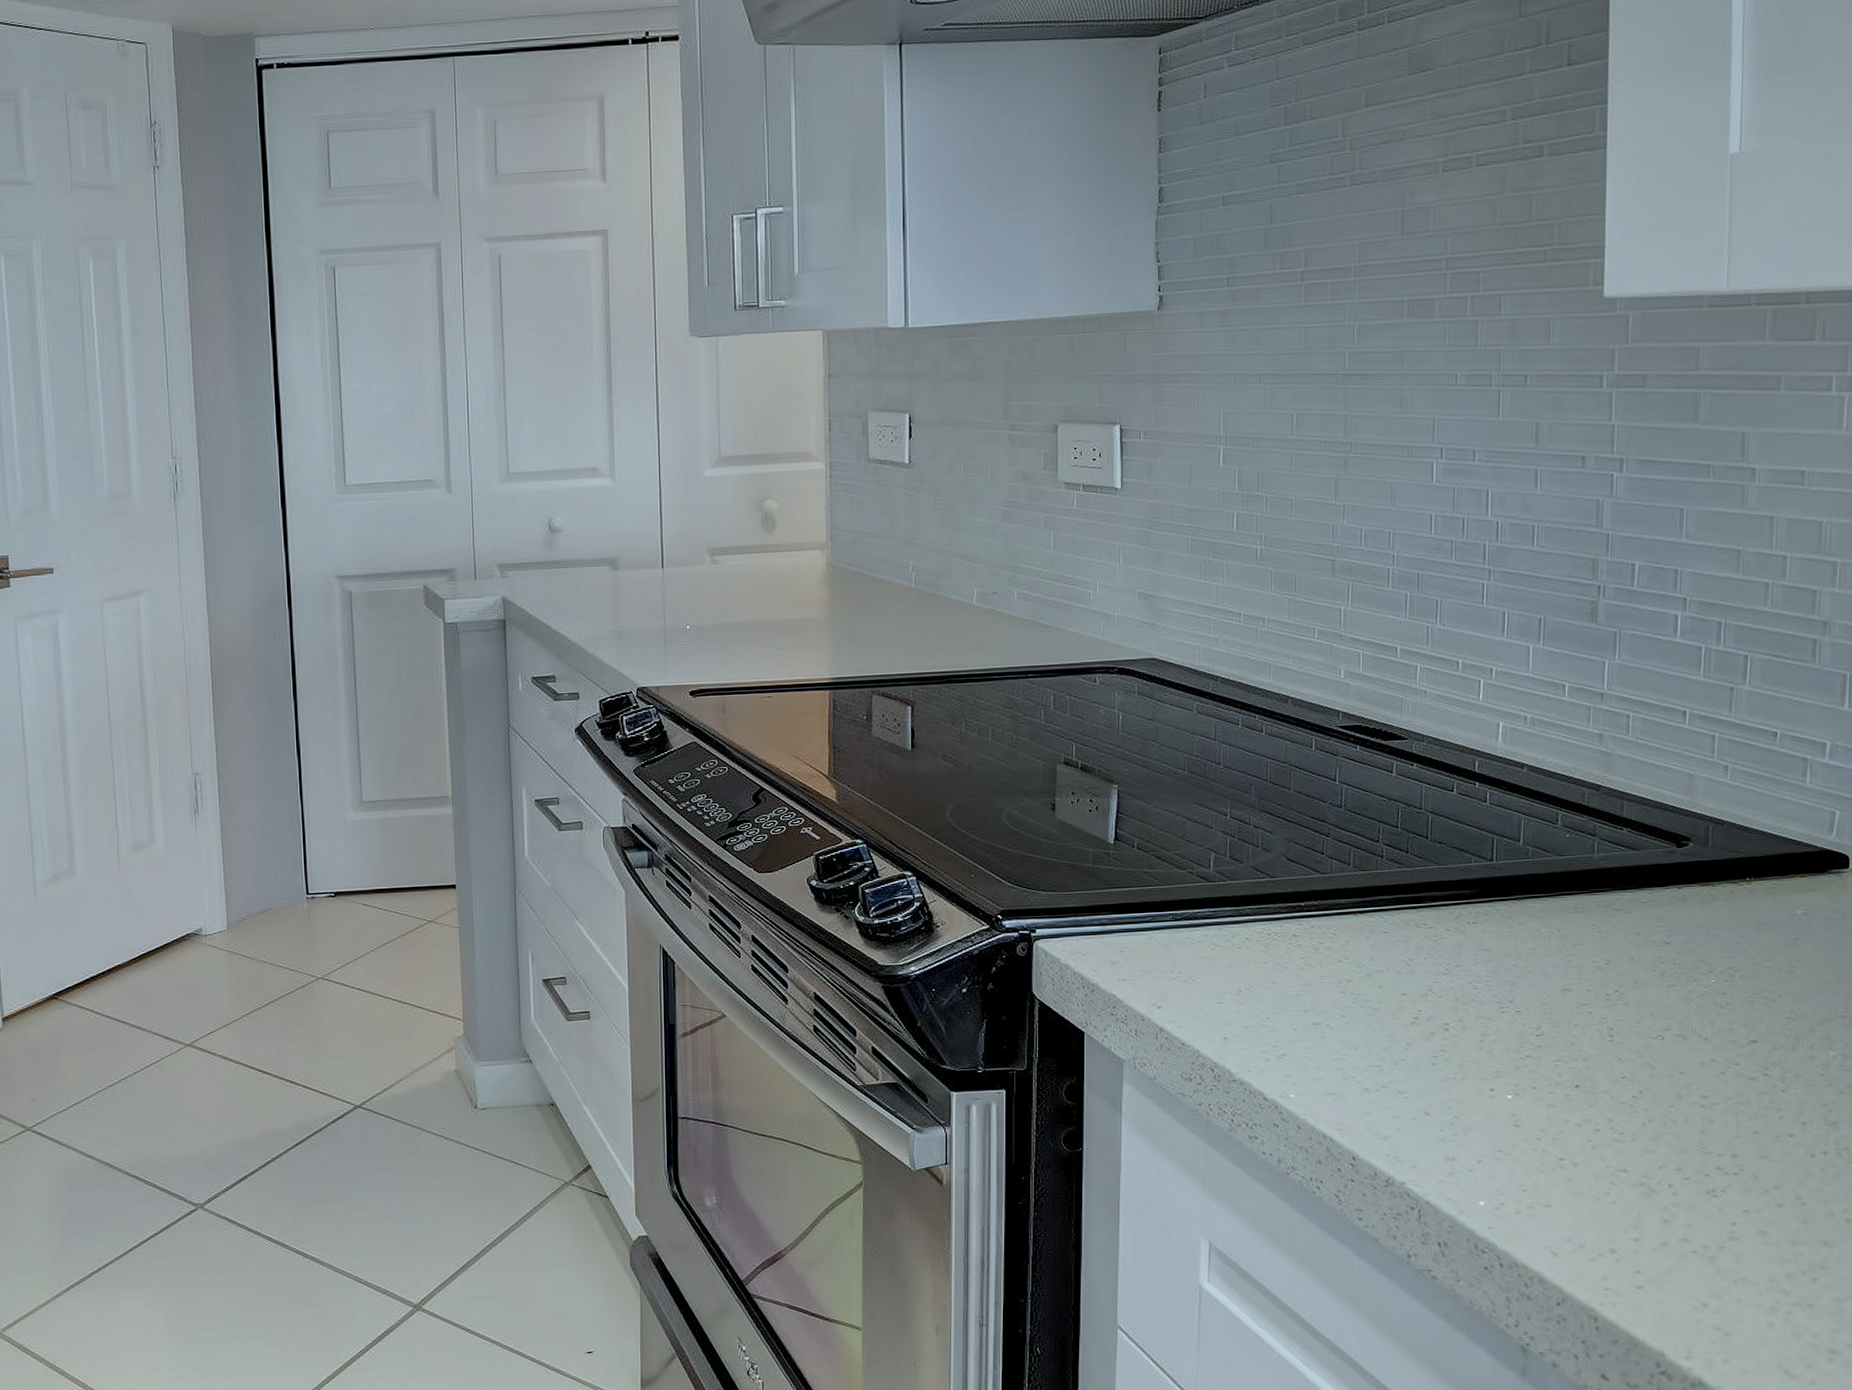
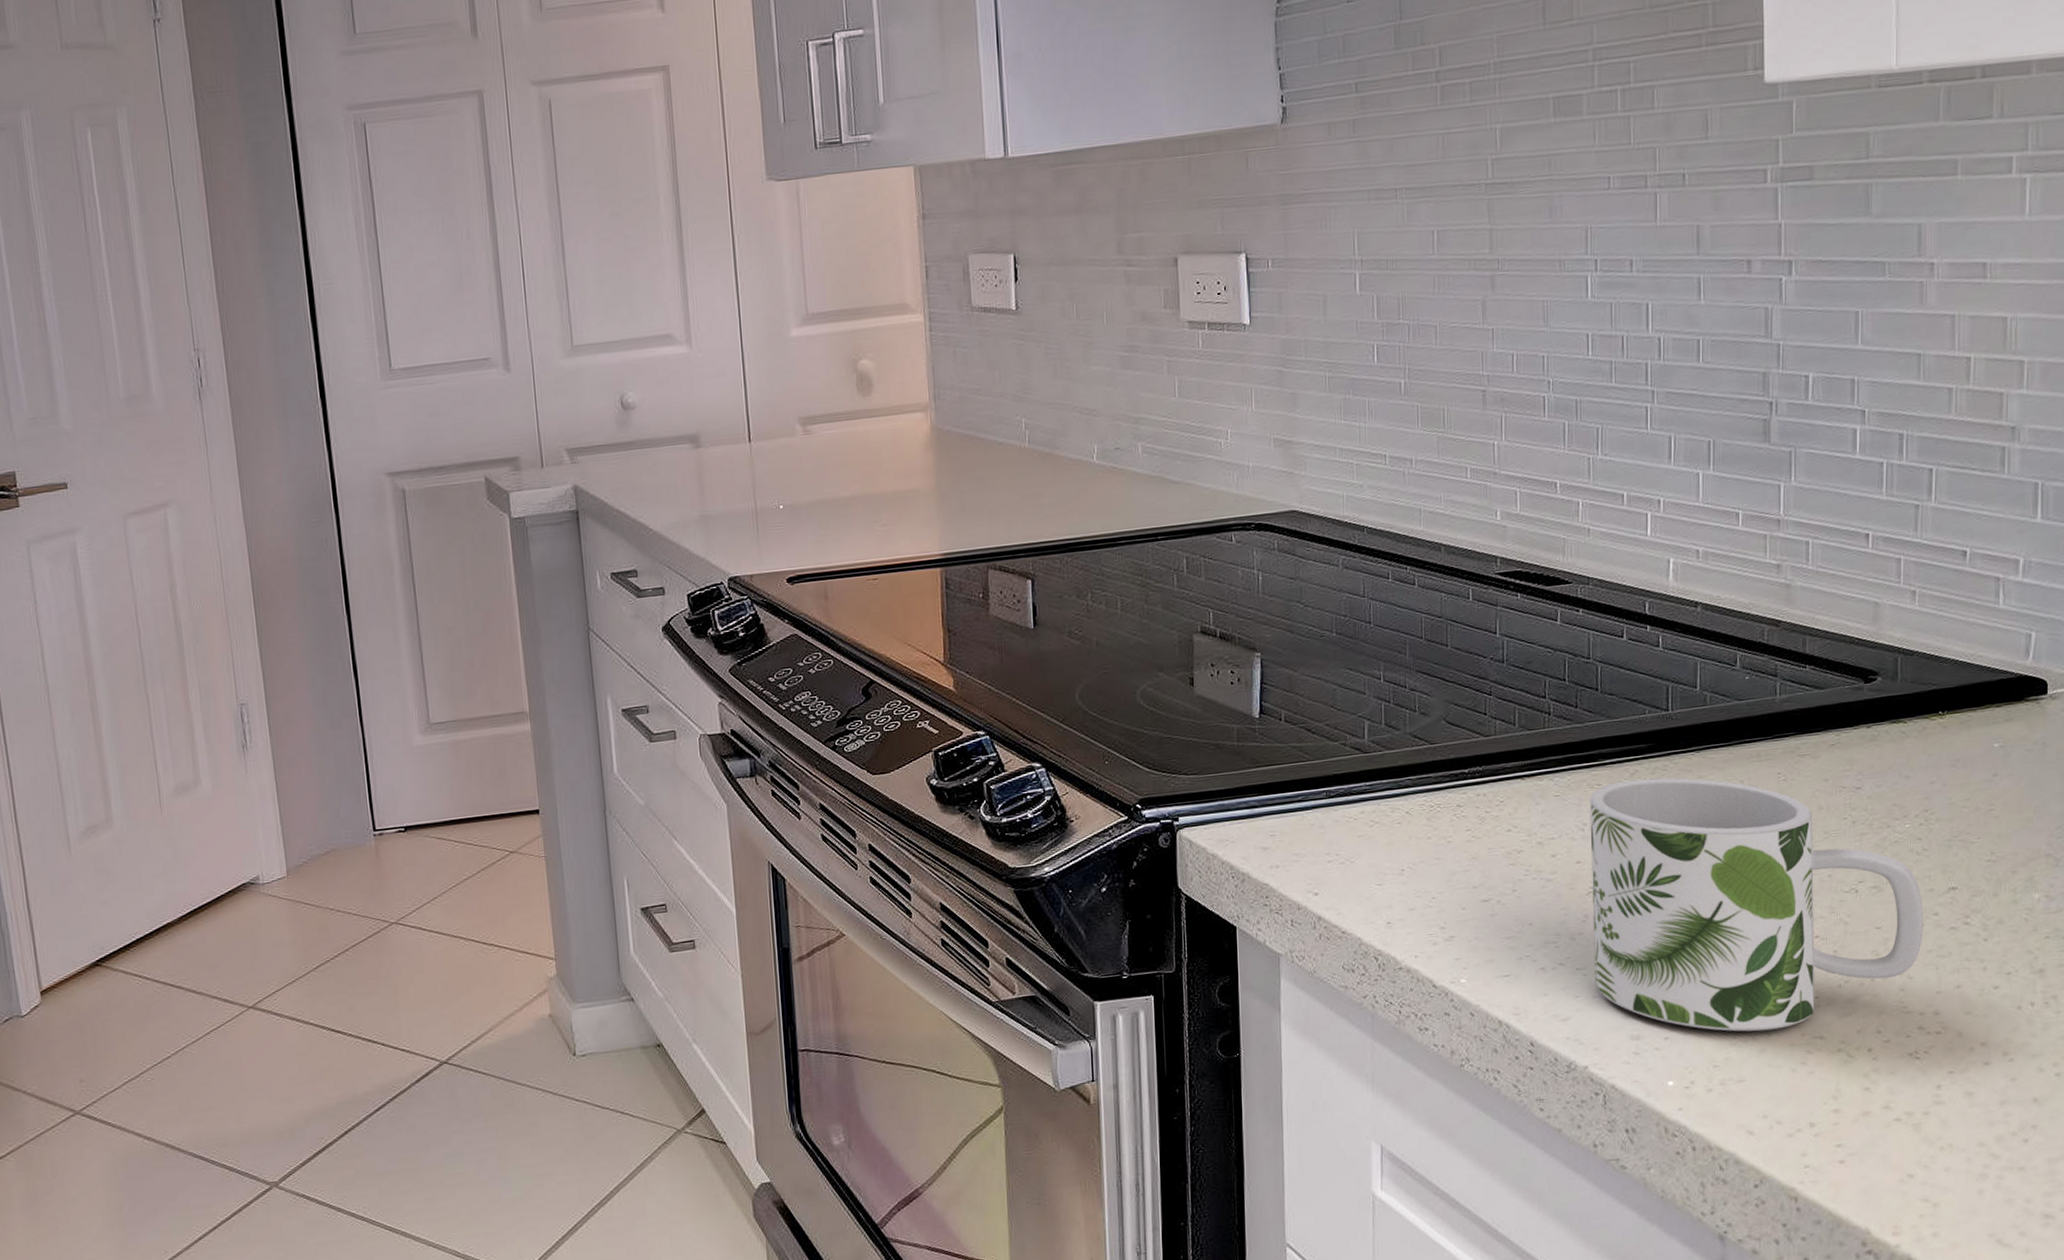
mug: none [1414,922,1726,1161] -> present [1590,777,1924,1032]

